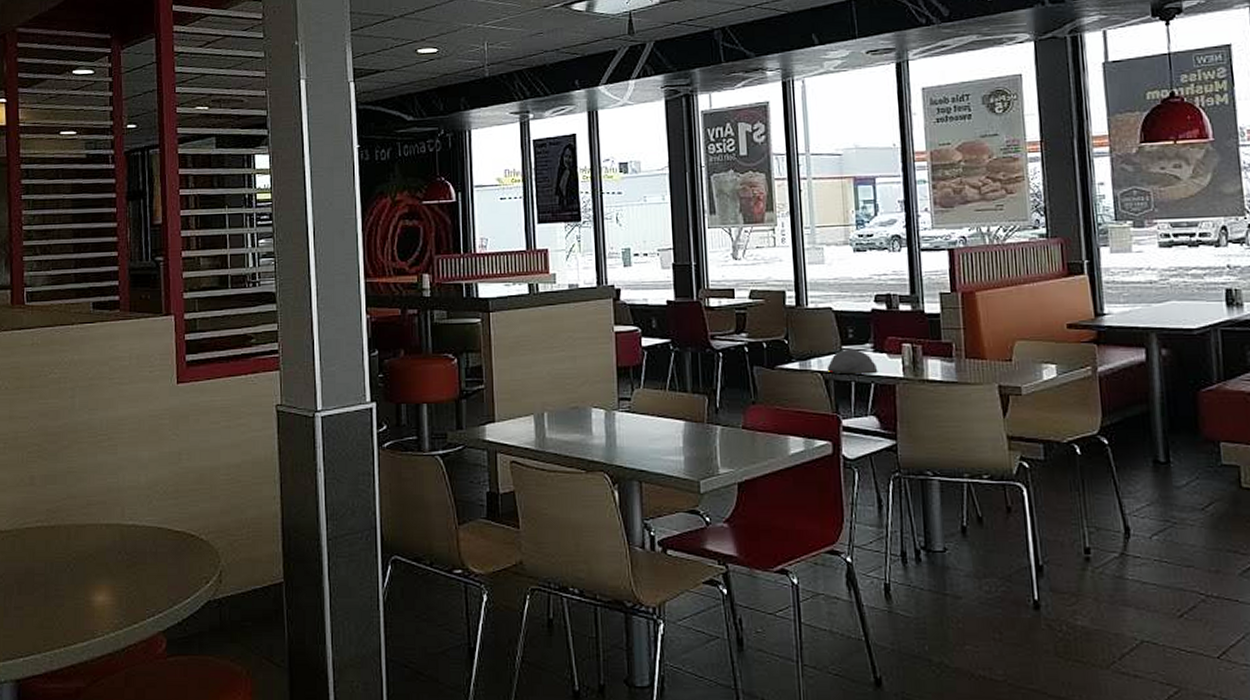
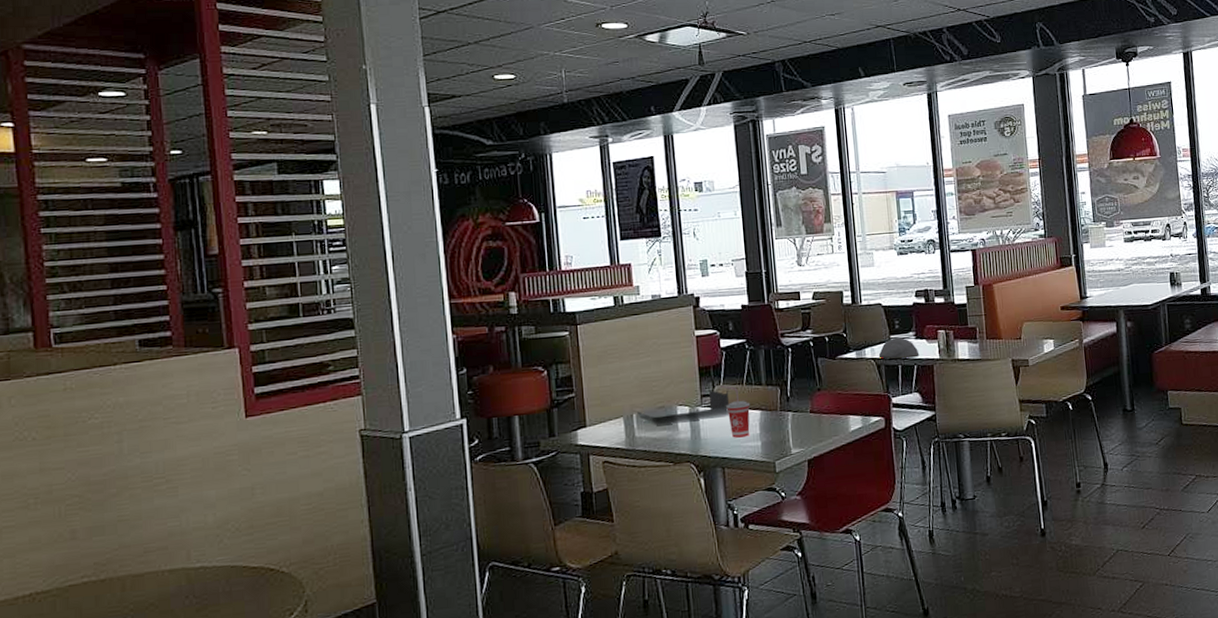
tray: none [549,393,650,427] -> present [637,389,730,425]
beverage cup: none [639,389,674,451] -> present [719,385,751,439]

